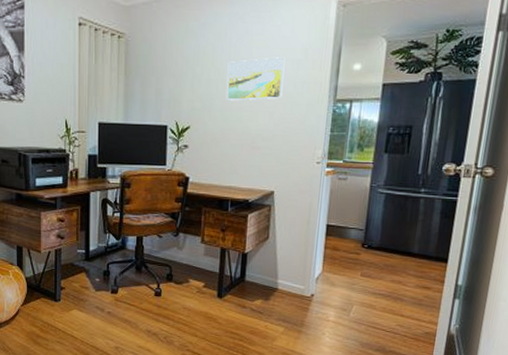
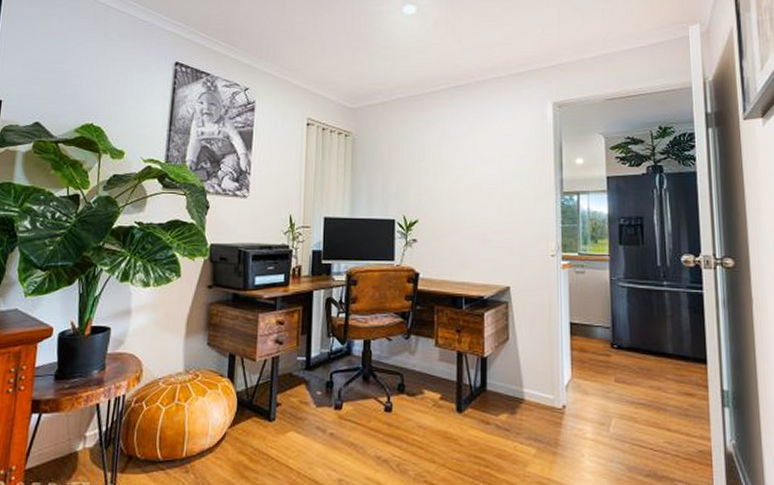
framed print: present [225,57,285,101] -> none [453,153,509,195]

